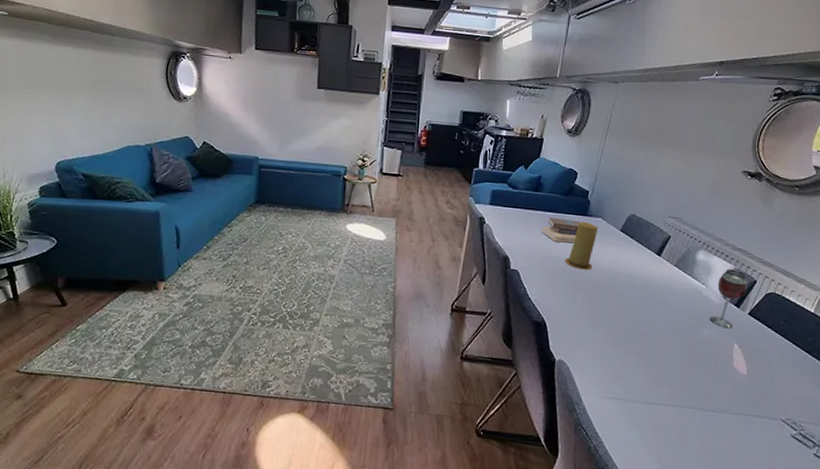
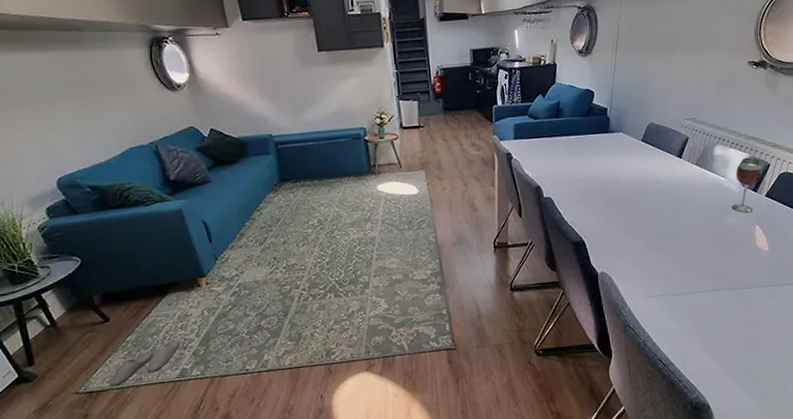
slippers: none [49,337,126,373] -> present [109,339,181,387]
books: present [541,216,581,243] -> none [567,139,604,163]
candle: present [566,221,599,270] -> none [594,138,621,185]

